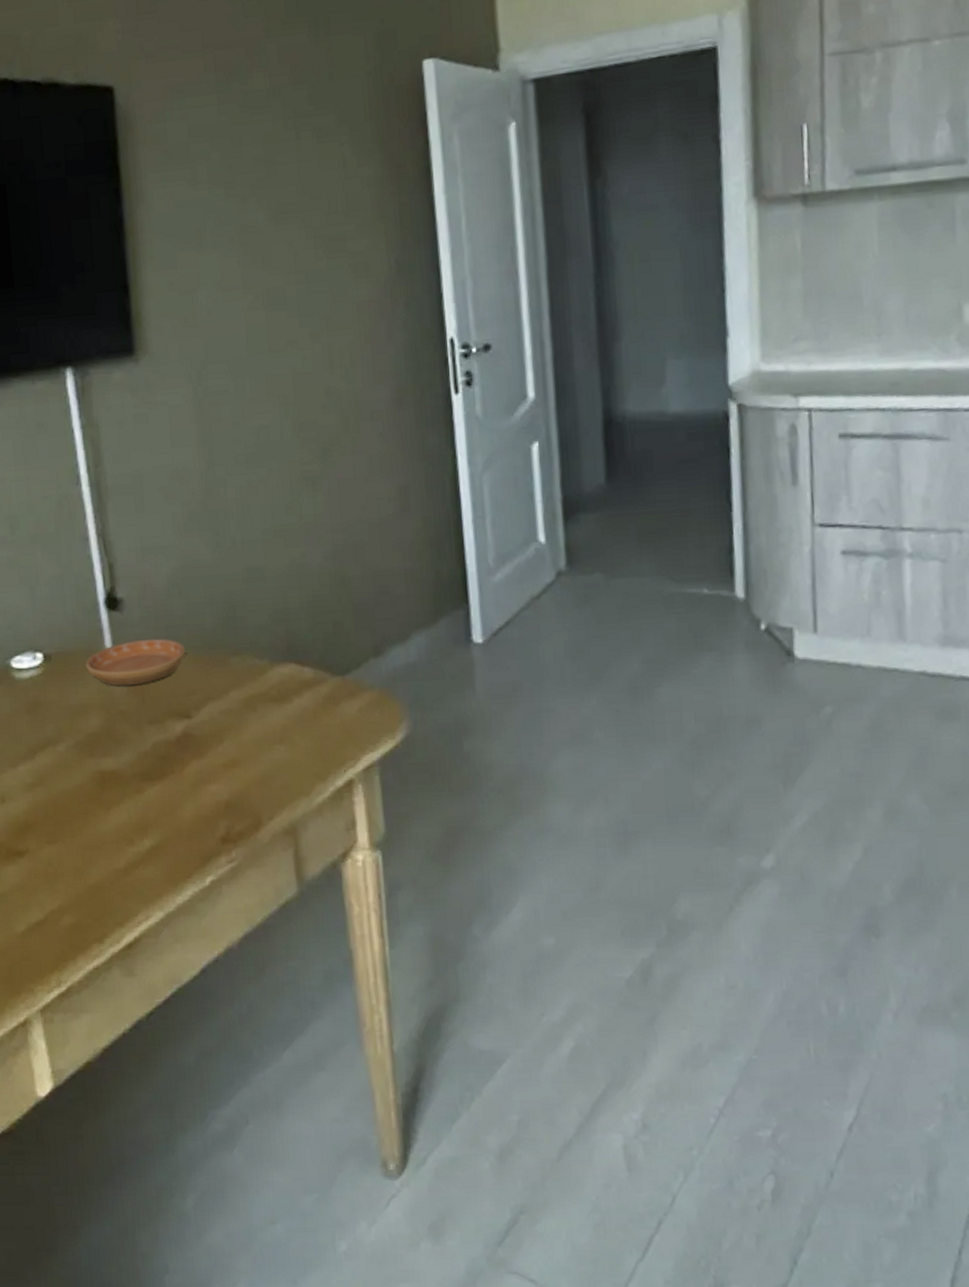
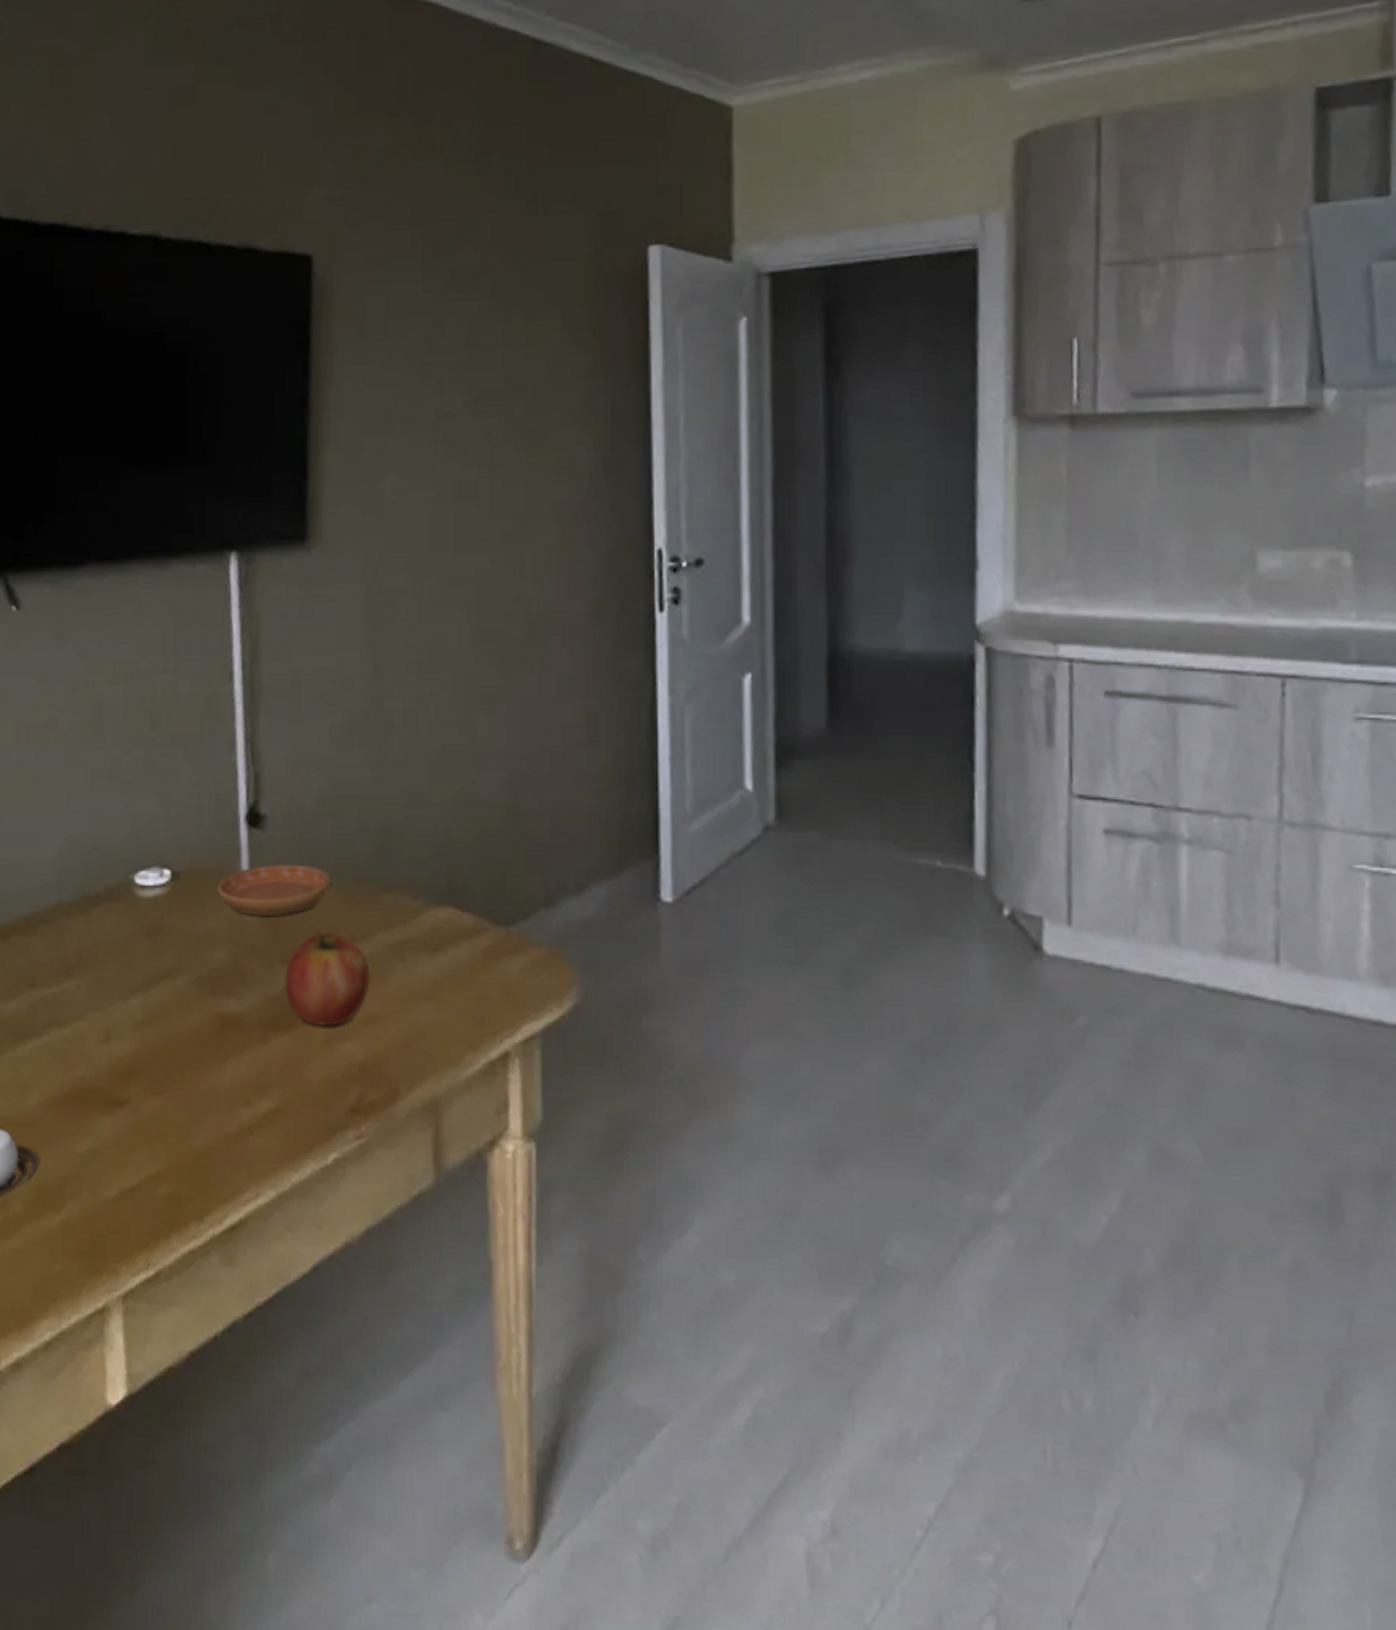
fruit: none [153,693,228,773] -> present [284,930,370,1027]

